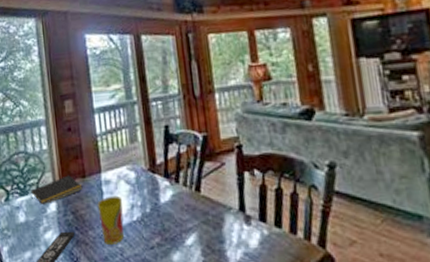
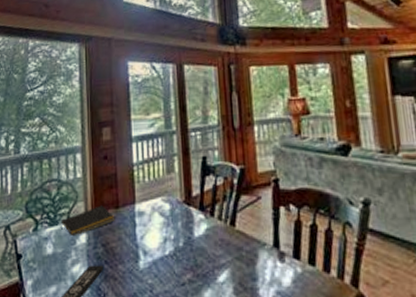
cup: present [97,195,124,246] -> none [129,228,156,281]

